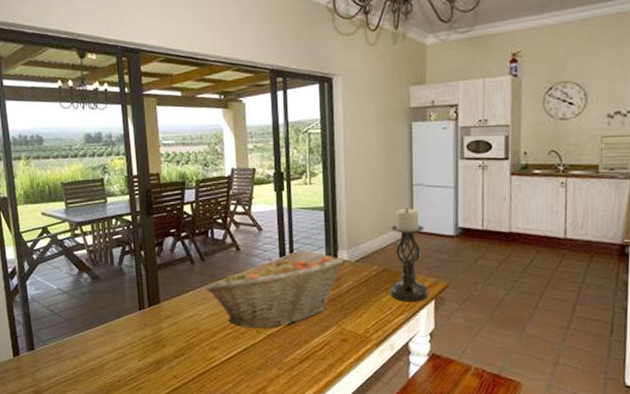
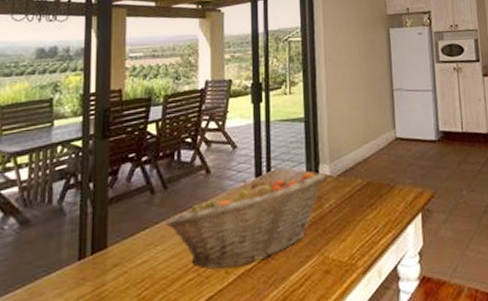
candle holder: present [390,207,428,302] -> none [374,113,415,218]

